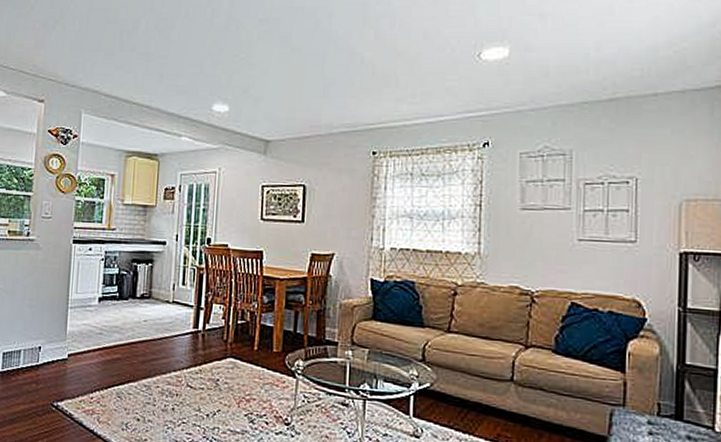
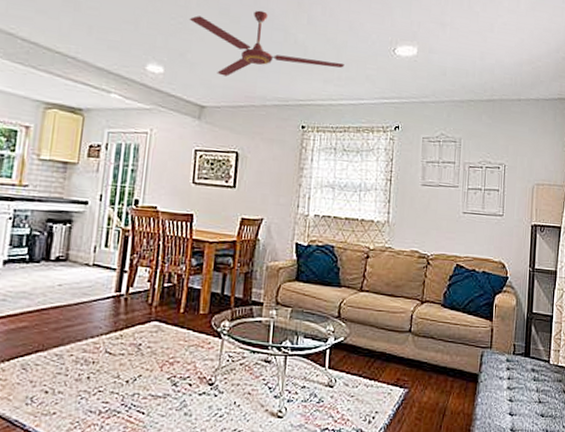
ceiling fan: none [251,33,419,107] -> present [189,10,345,77]

